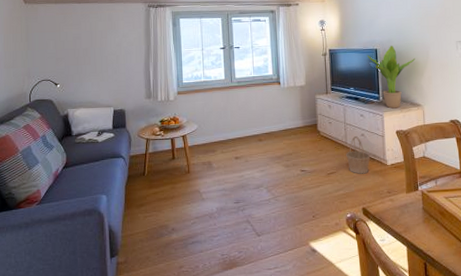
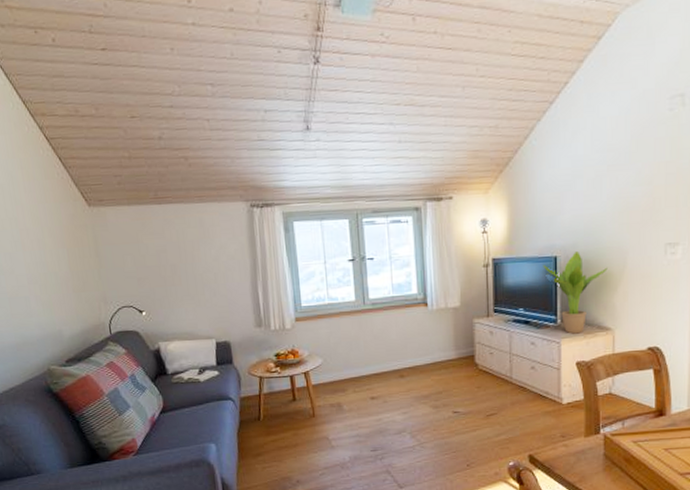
basket: present [346,136,371,174] -> none [510,369,542,415]

